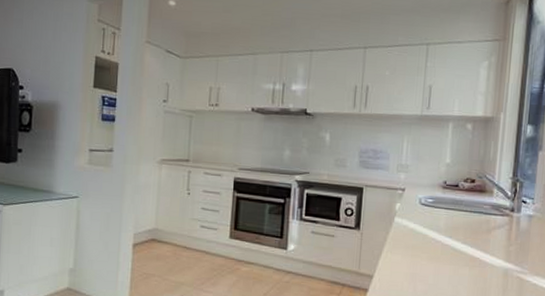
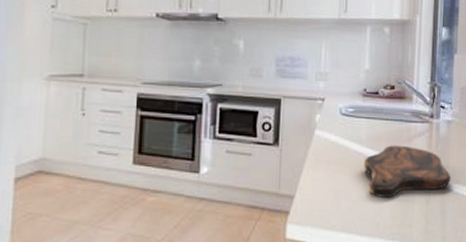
cutting board: none [441,235,530,285] -> present [363,145,451,199]

